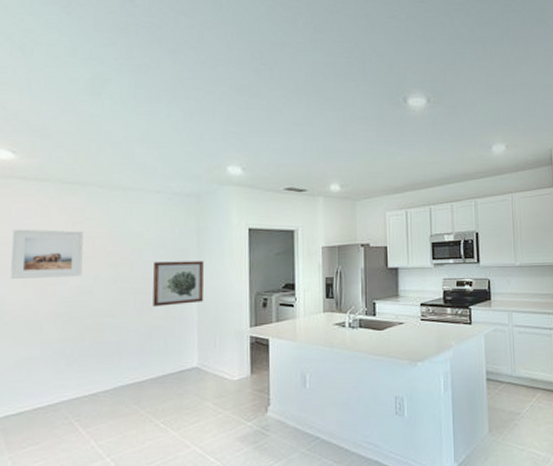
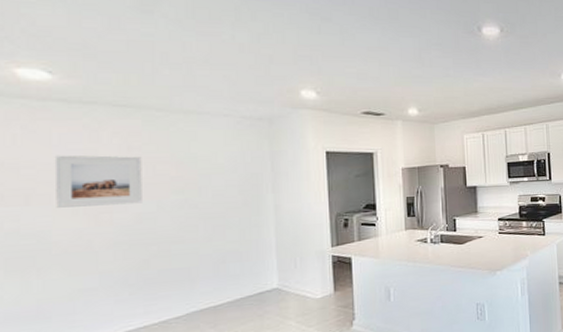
wall art: present [153,261,204,307] -> none [225,184,282,231]

